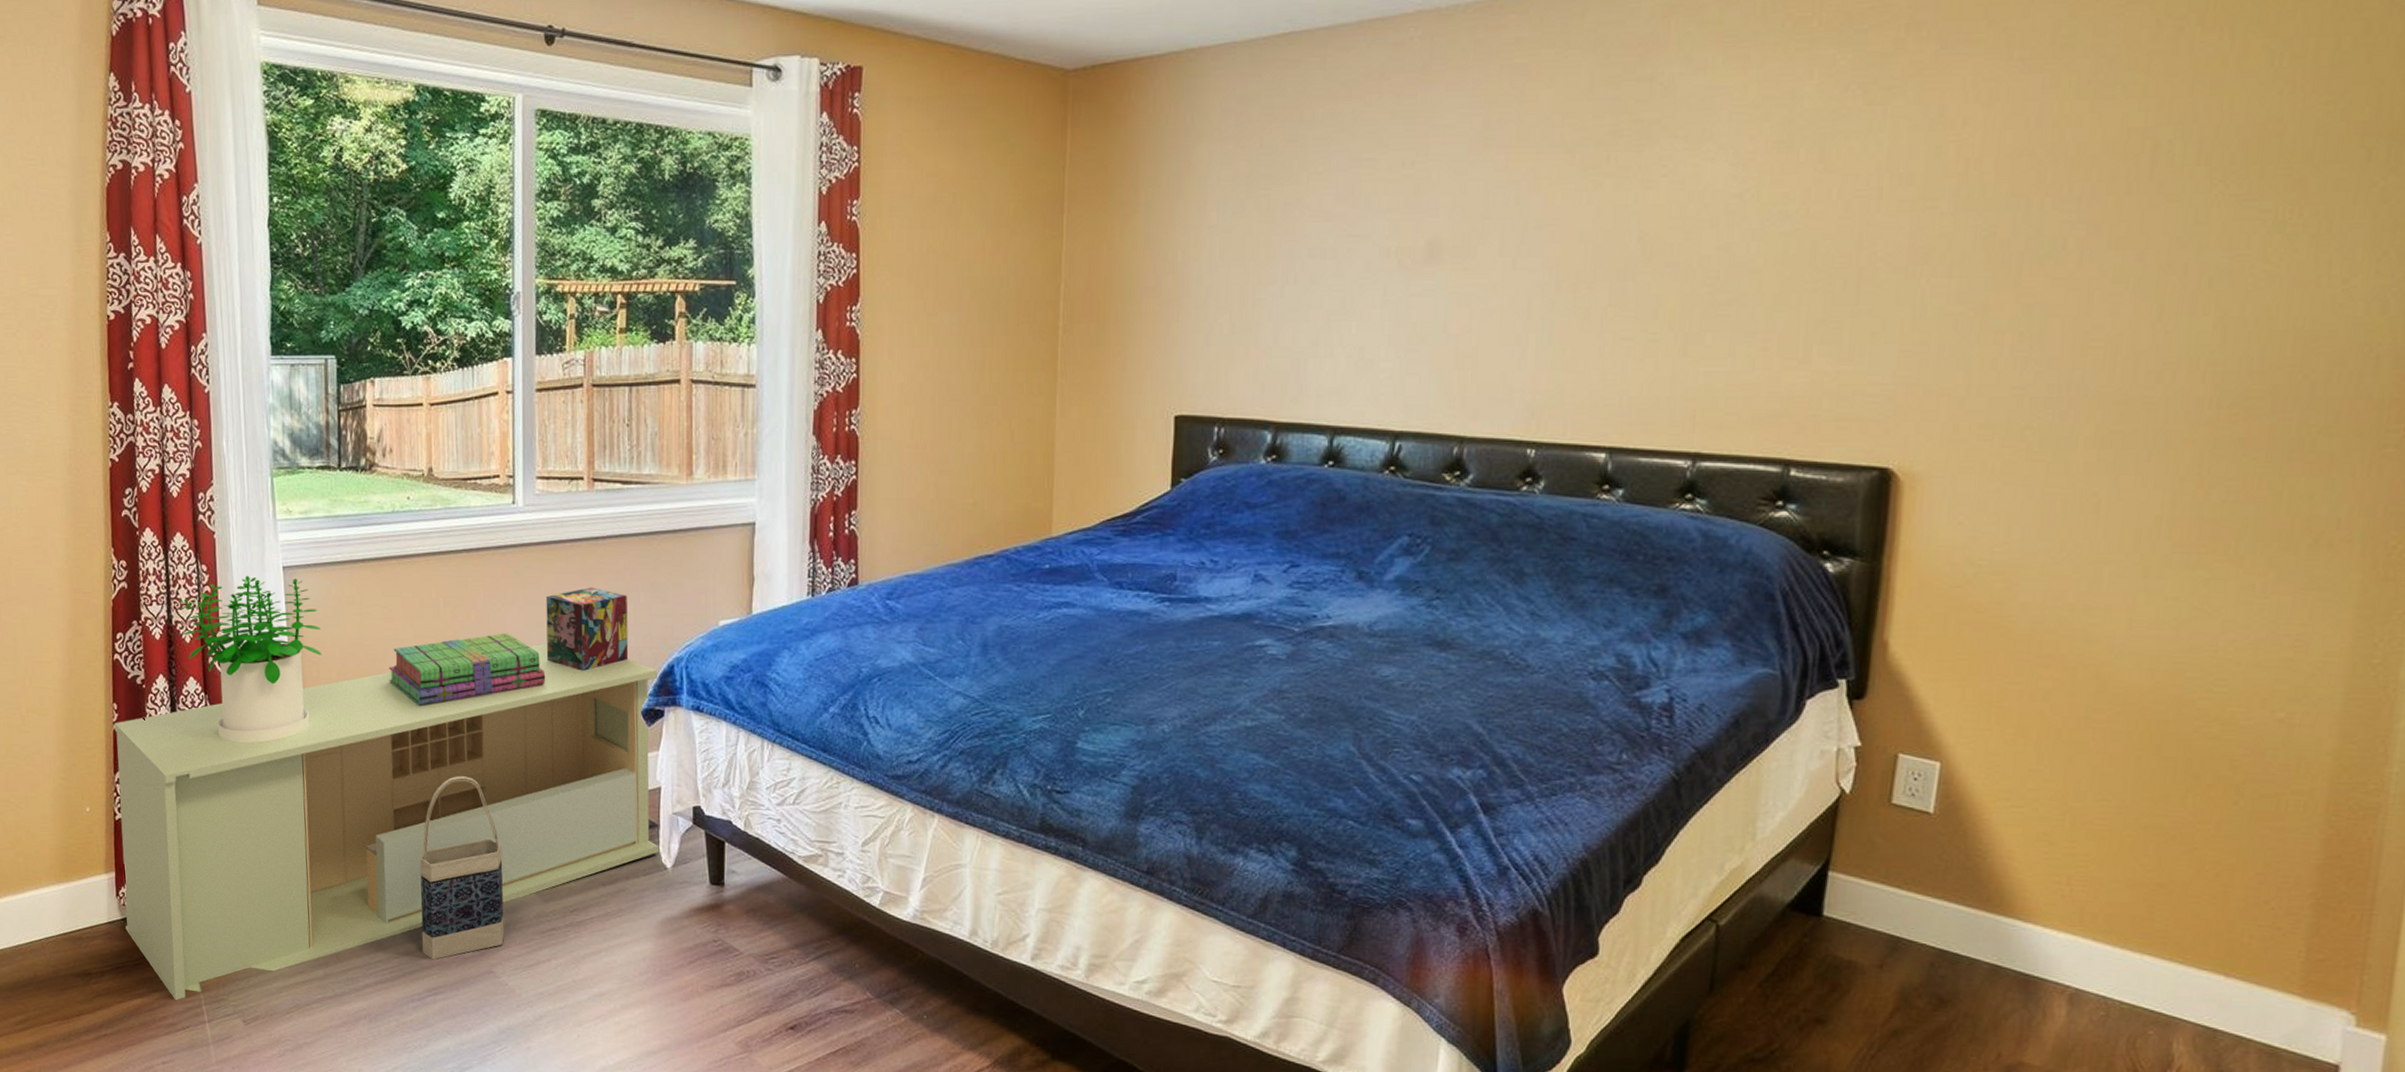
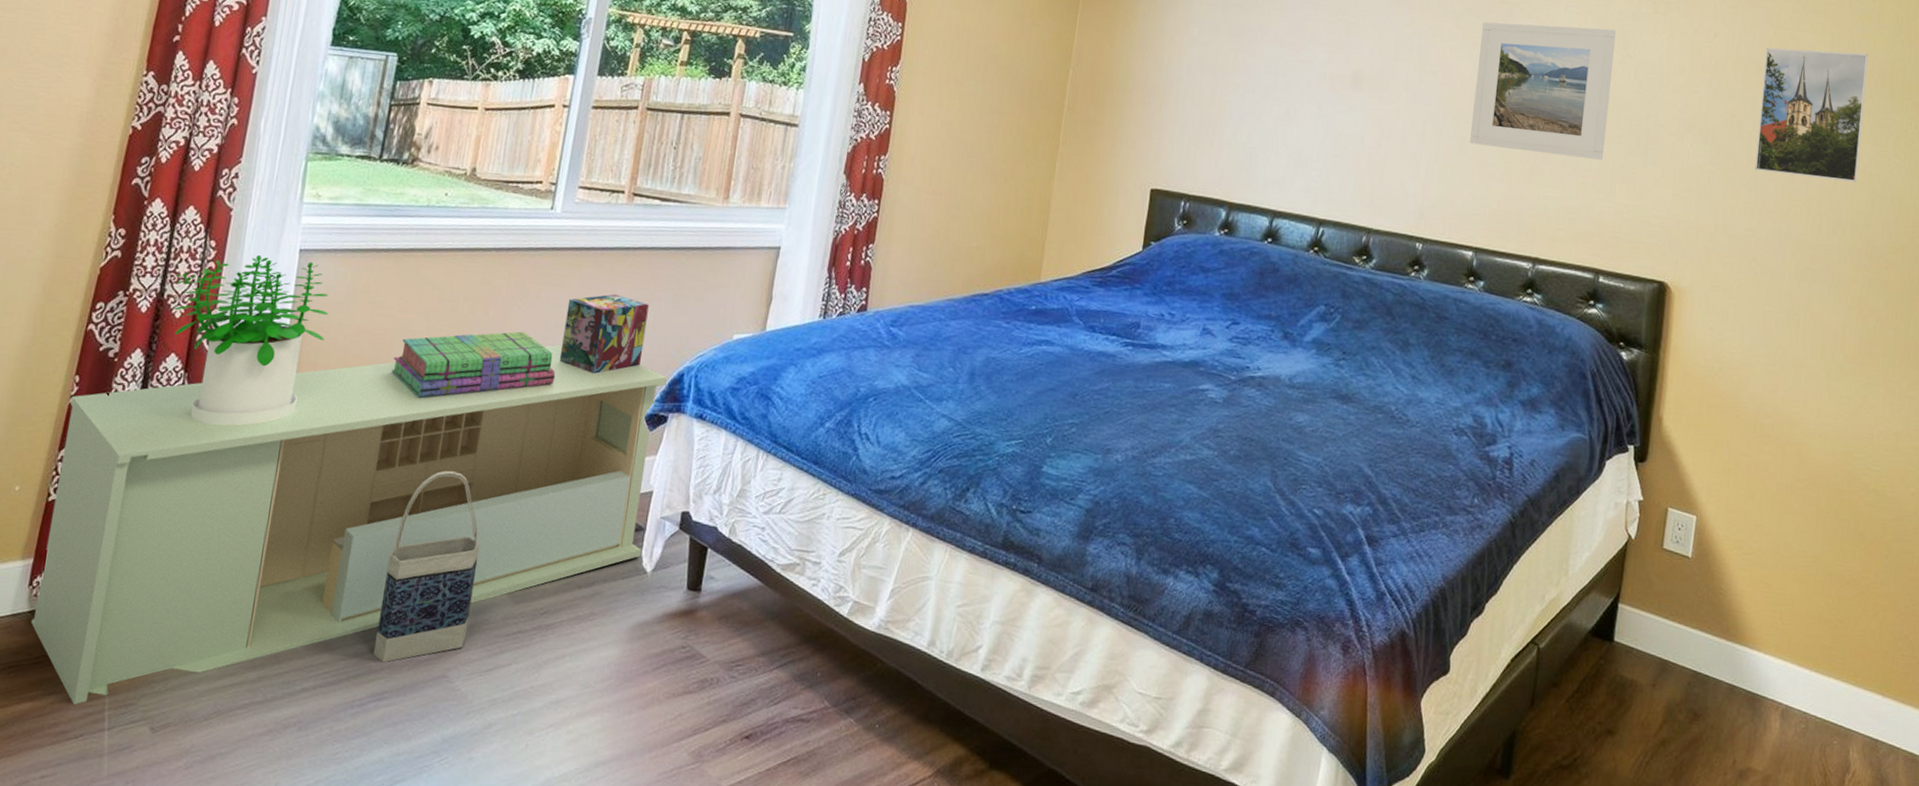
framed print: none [1596,136,1809,317] -> present [1470,21,1617,160]
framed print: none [2028,117,2221,306] -> present [1754,47,1869,182]

